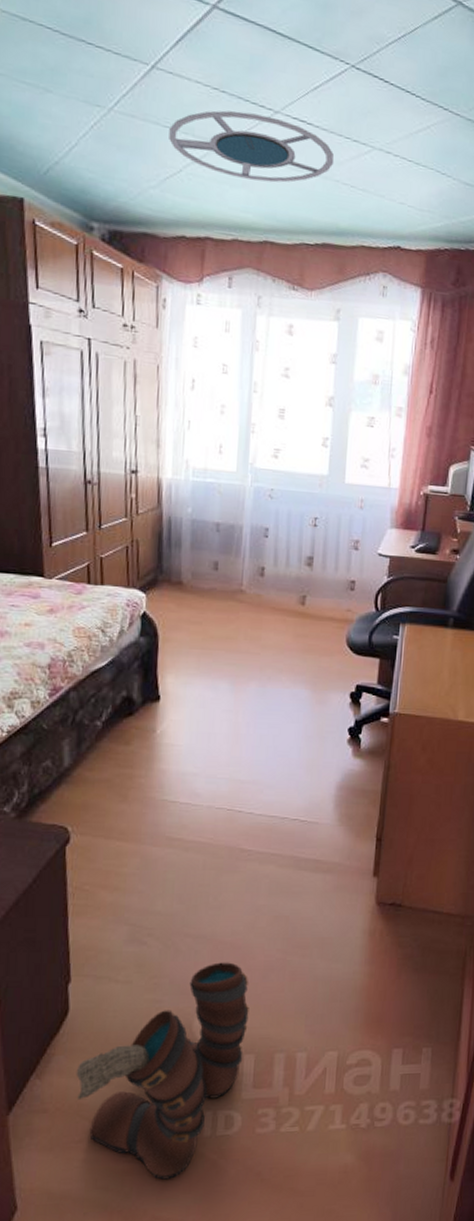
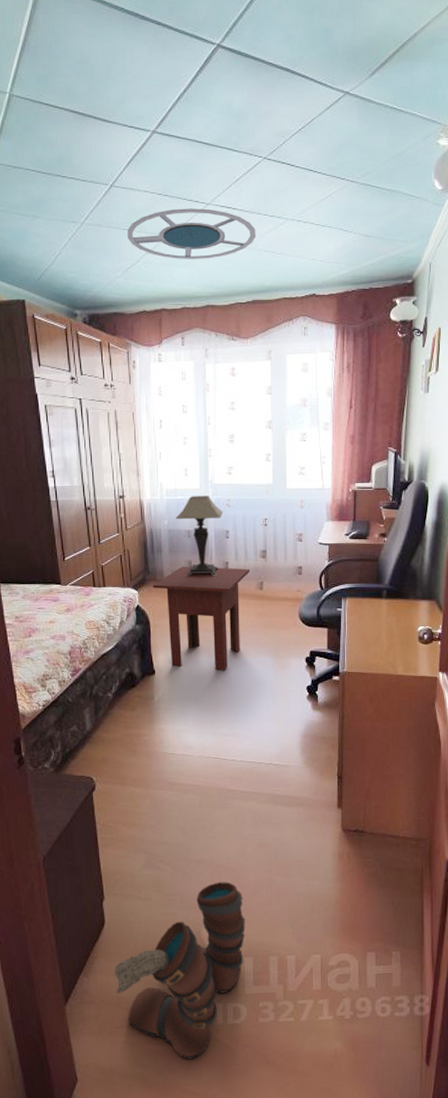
side table: none [165,567,292,702] -> present [152,566,251,671]
table lamp: none [202,480,264,585] -> present [175,496,224,578]

